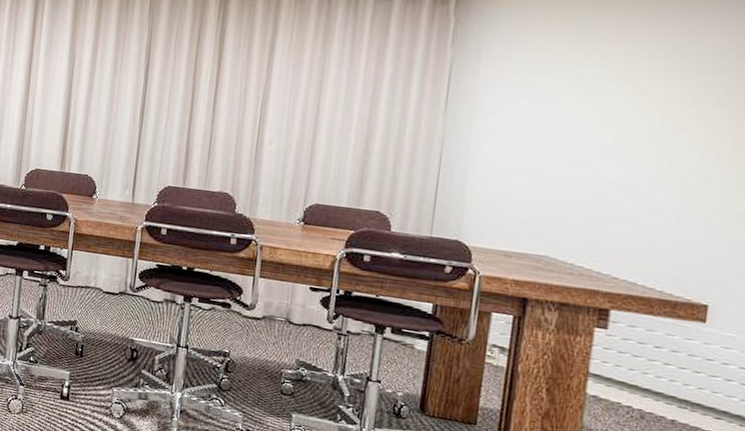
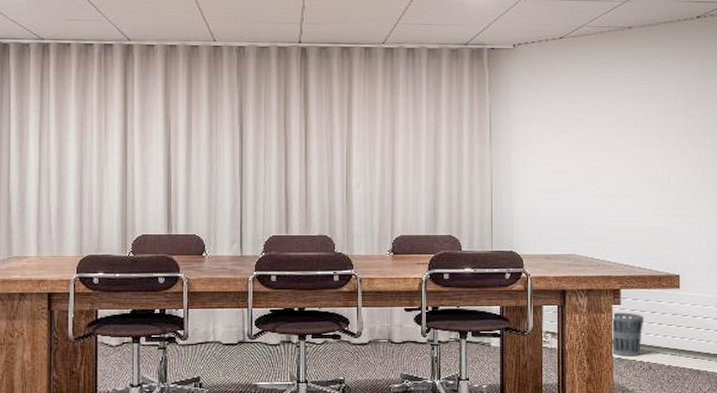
wastebasket: none [586,337,642,399] -> present [611,312,644,356]

